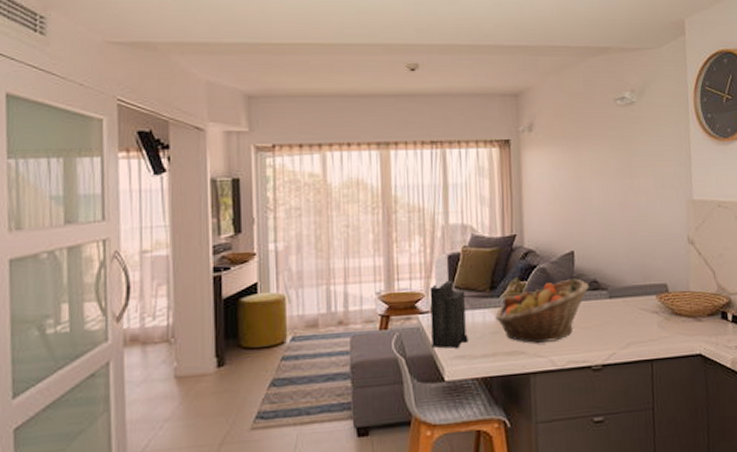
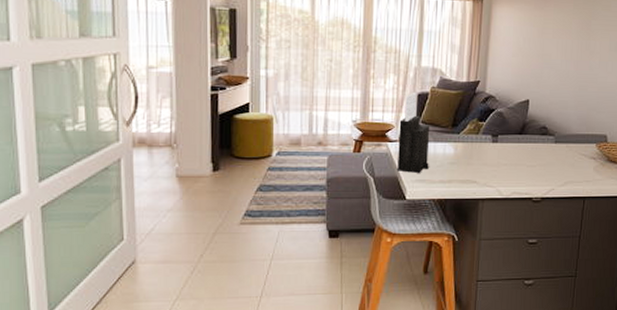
fruit basket: present [495,278,590,344] -> none [454,123,539,176]

